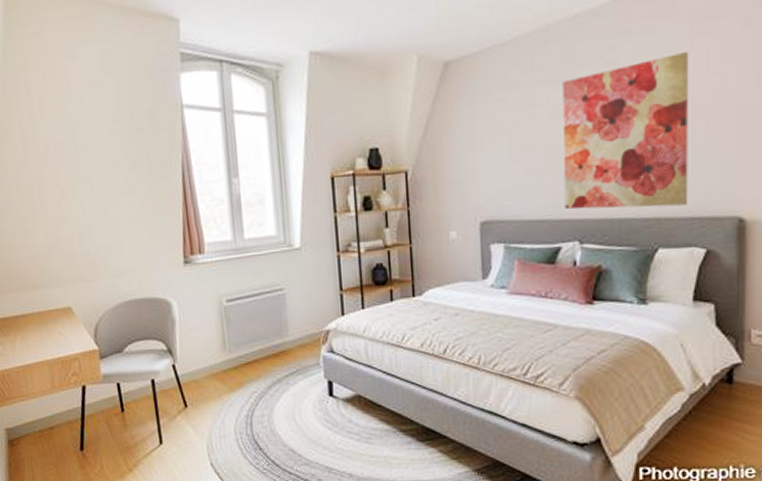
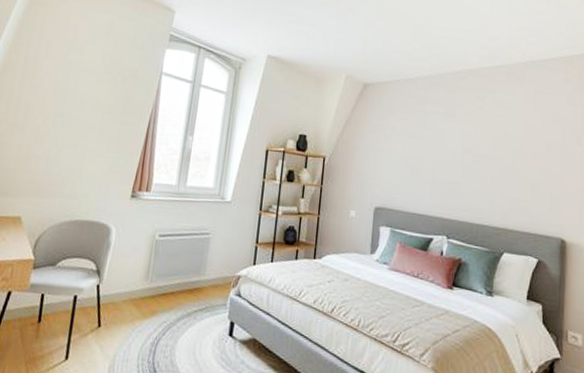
wall art: present [562,51,689,209] -> none [438,111,532,223]

